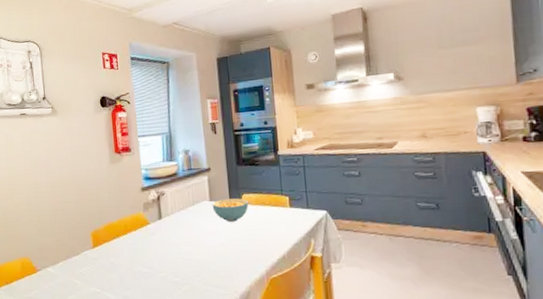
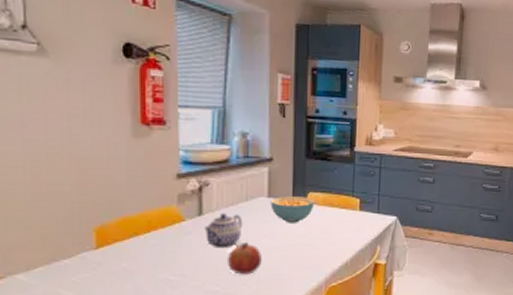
teapot: none [164,216,193,246] -> present [204,212,243,249]
fruit: none [183,240,210,268] -> present [226,242,262,275]

